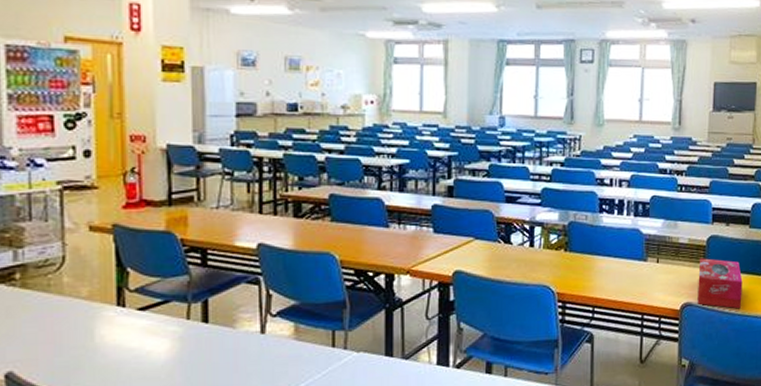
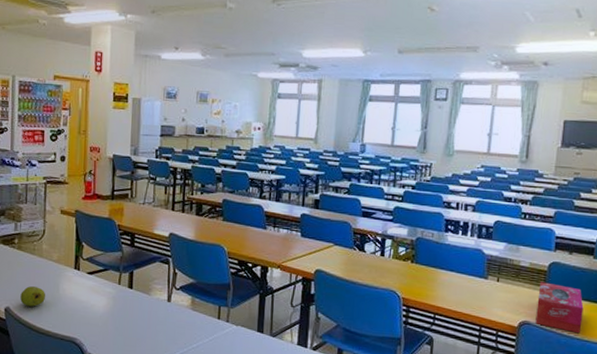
fruit: none [30,337,72,367] -> present [20,286,45,307]

